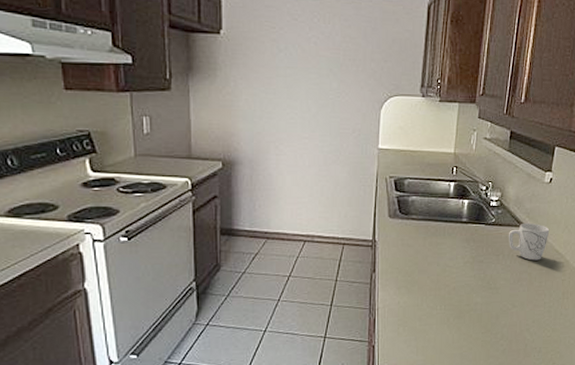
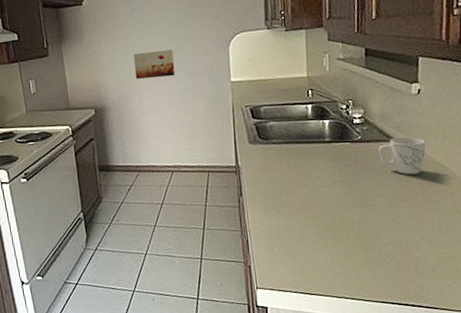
wall art: none [274,102,320,134] -> present [133,49,175,80]

